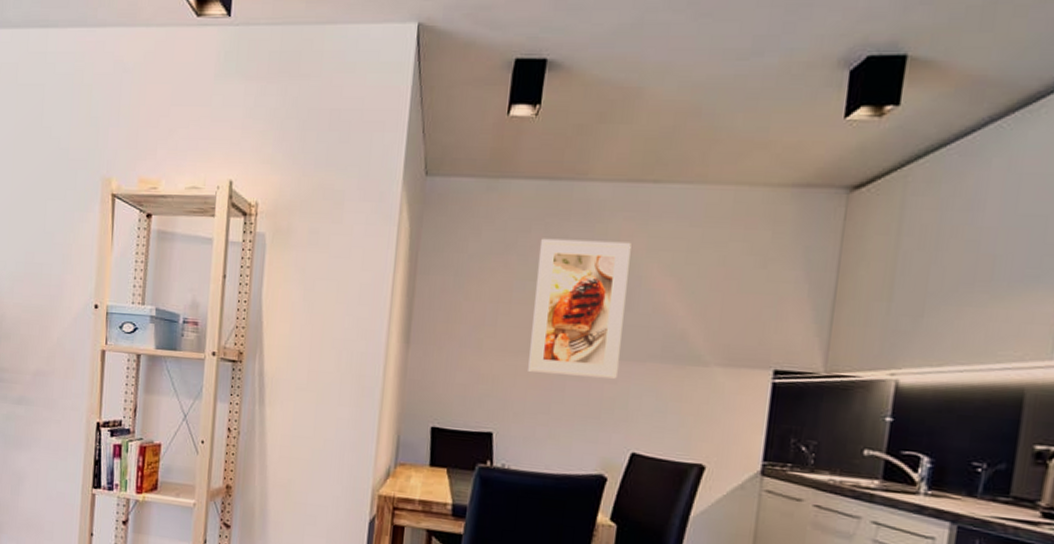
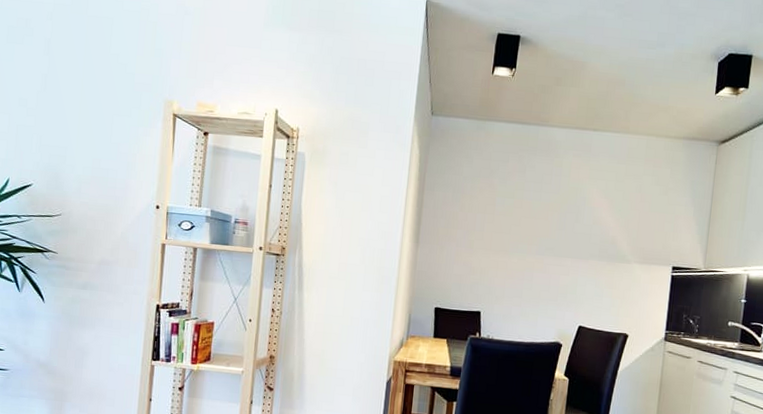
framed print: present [528,238,632,380] -> none [506,167,579,273]

